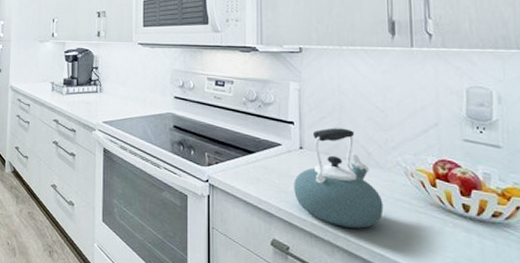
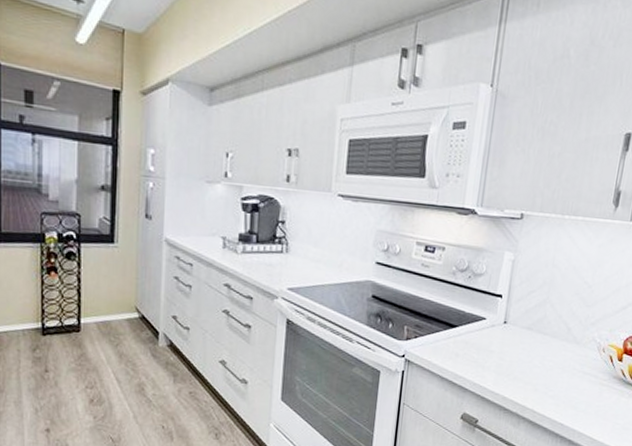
kettle: present [294,128,384,229] -> none [491,302,573,401]

